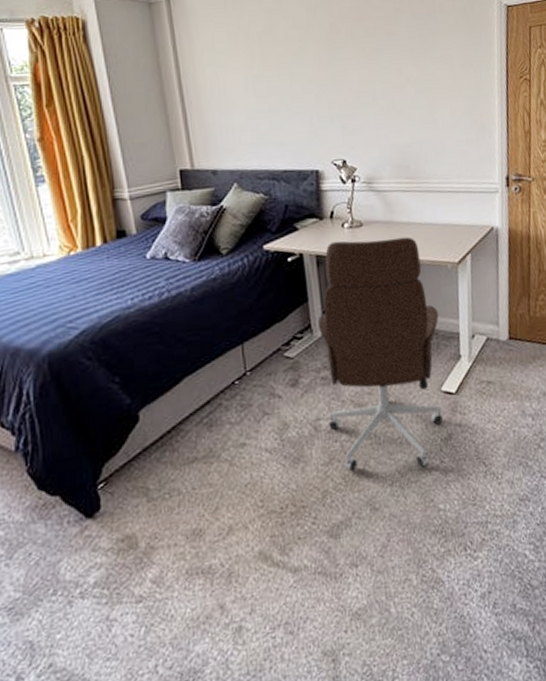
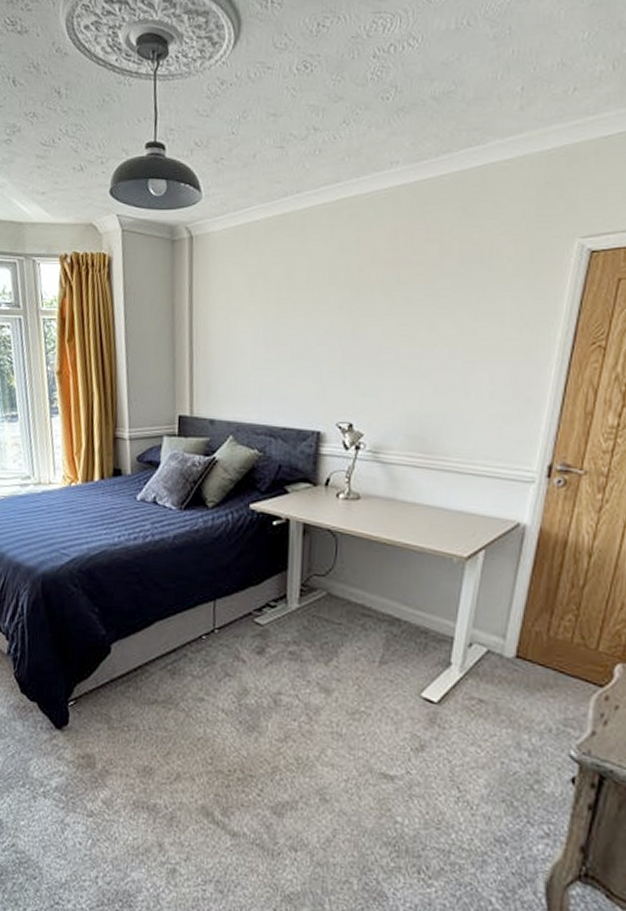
office chair: present [318,236,444,472] -> none [288,511,433,773]

